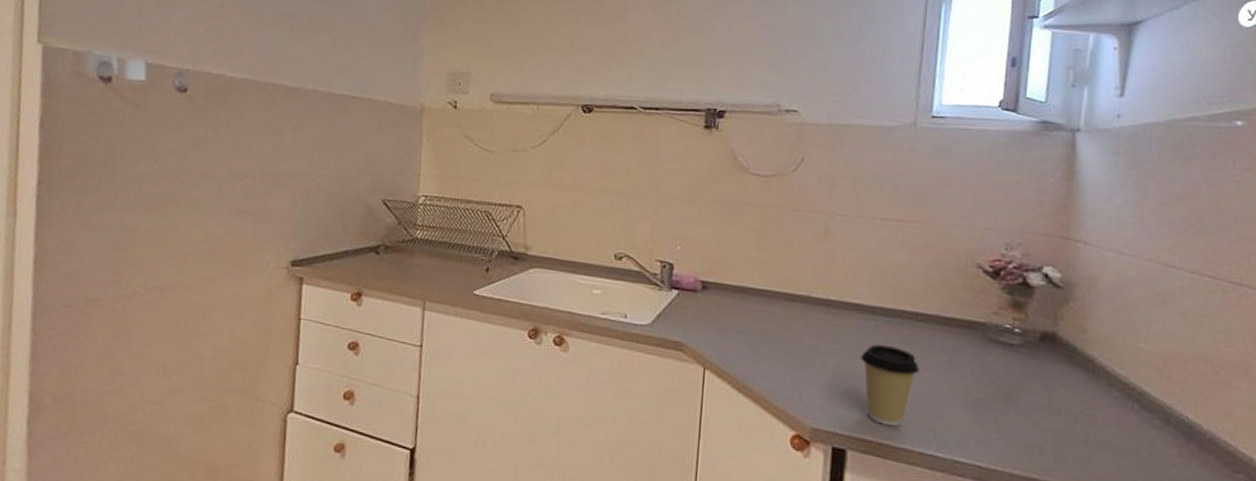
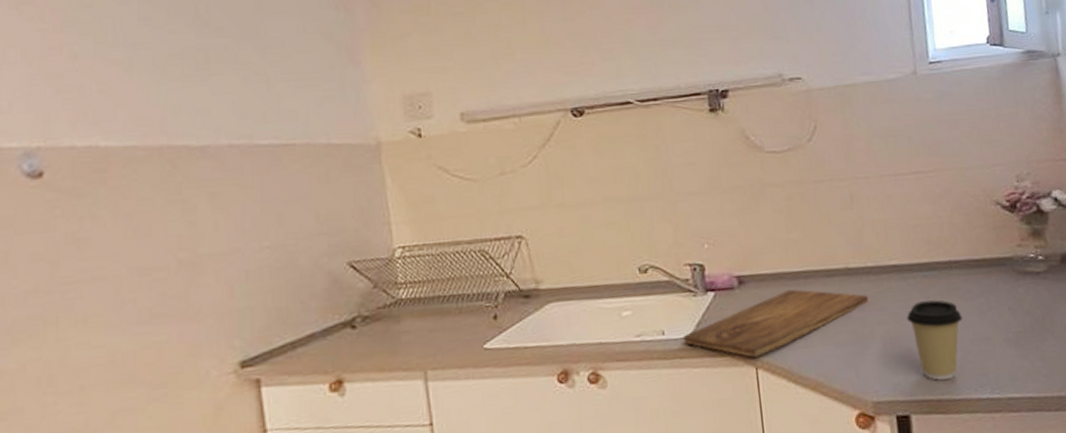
cutting board: none [643,303,826,358] -> present [683,289,869,357]

